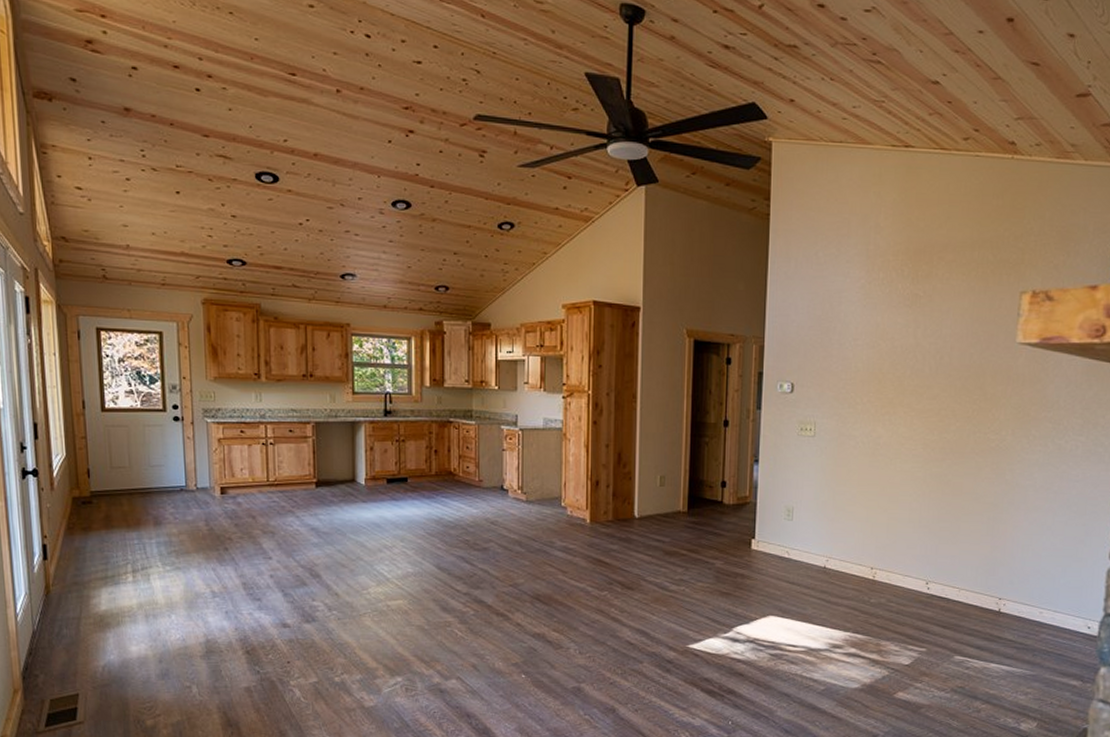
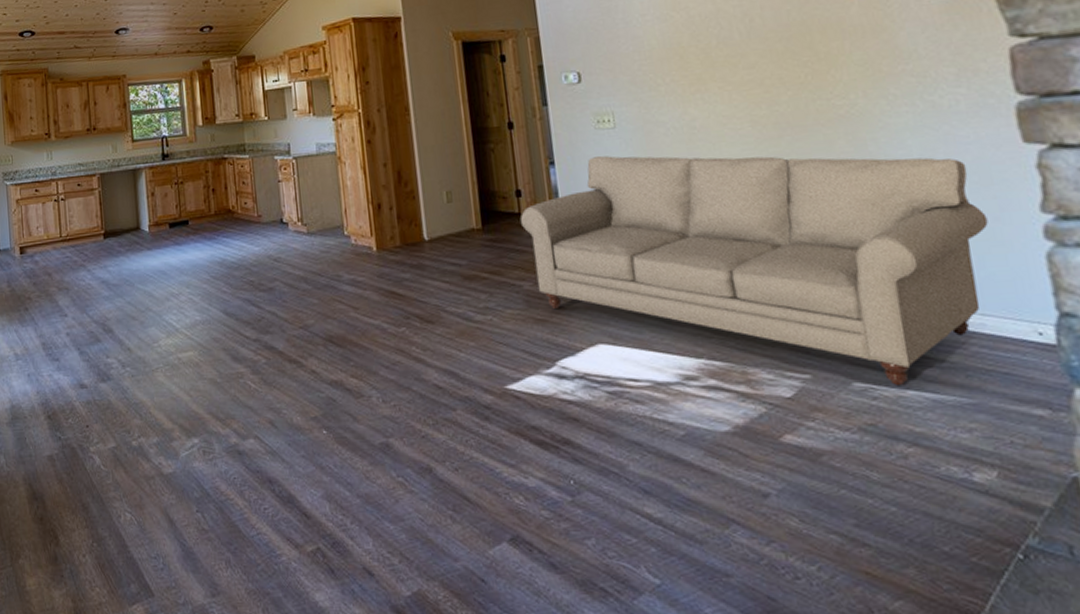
sofa: none [721,458,1075,660] -> present [520,155,989,387]

